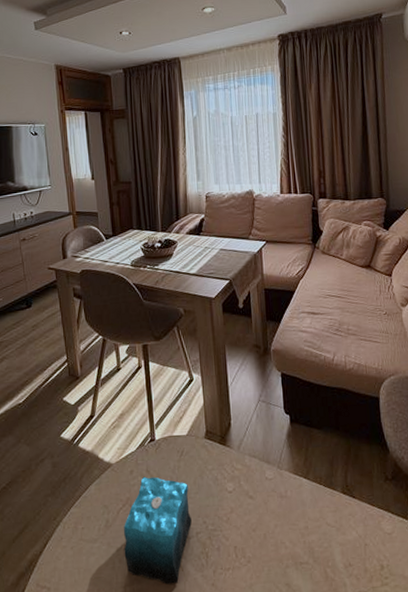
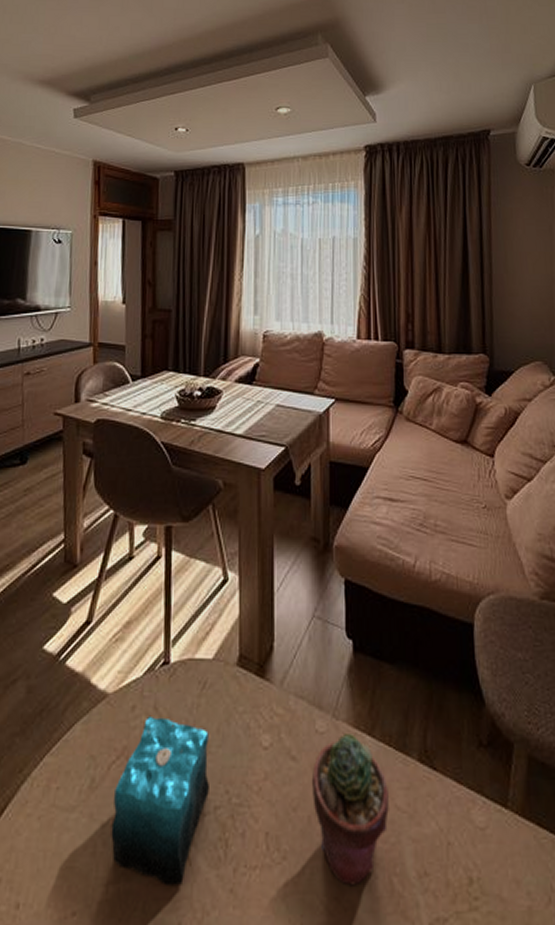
potted succulent: none [264,477,322,576] -> present [311,732,389,886]

